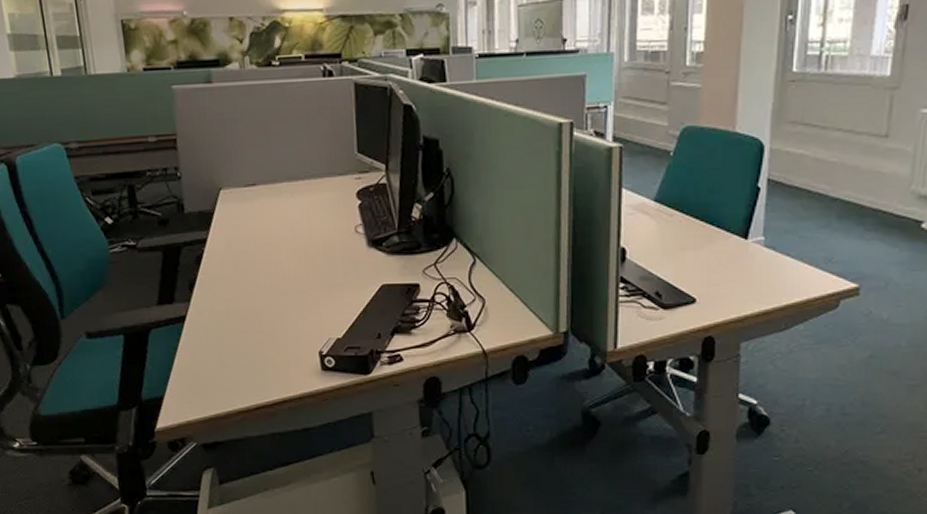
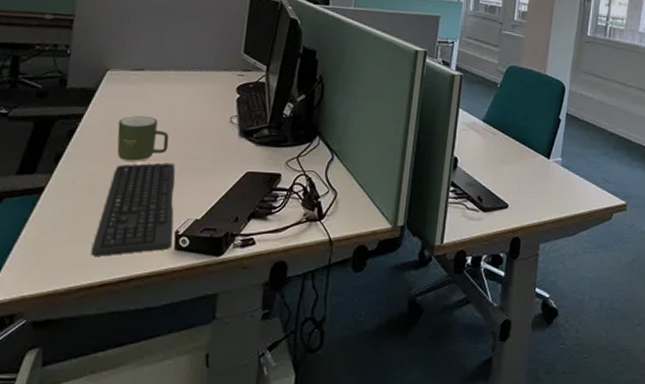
mug: none [241,235,297,284] -> present [117,116,169,162]
computer keyboard: none [241,281,318,380] -> present [92,162,176,256]

